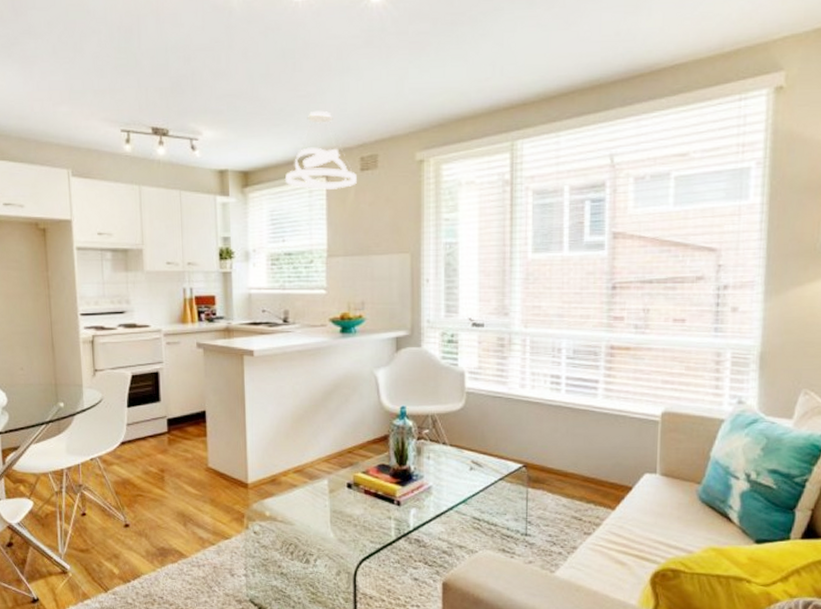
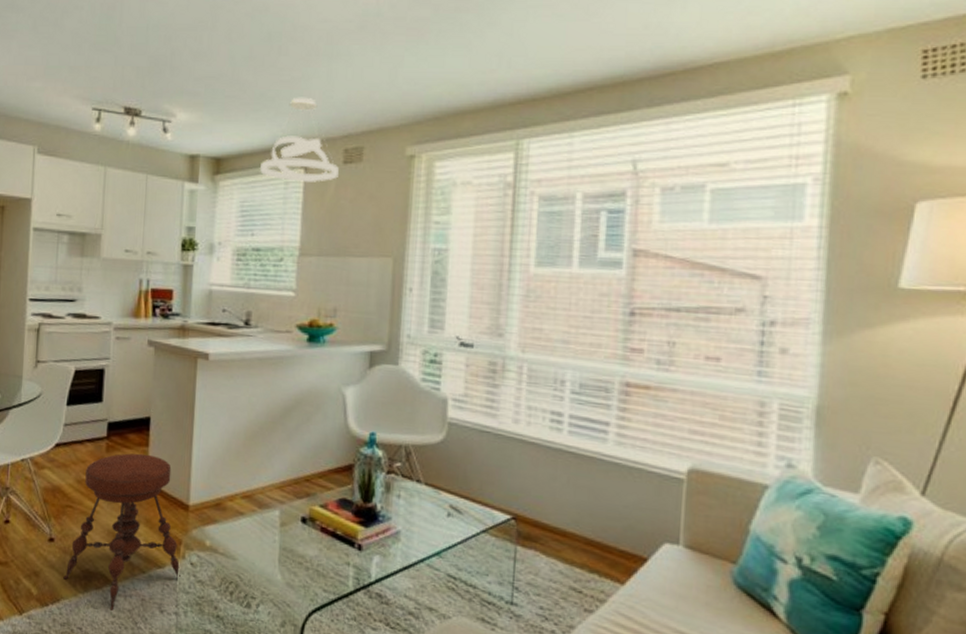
stool: none [141,443,246,580] -> present [63,453,181,612]

